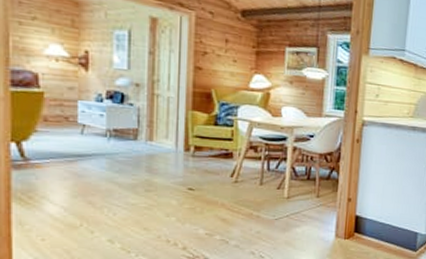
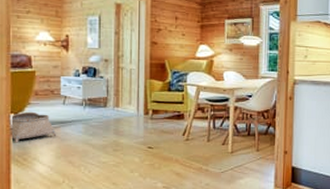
basket: none [9,140,73,178] -> present [9,111,57,143]

